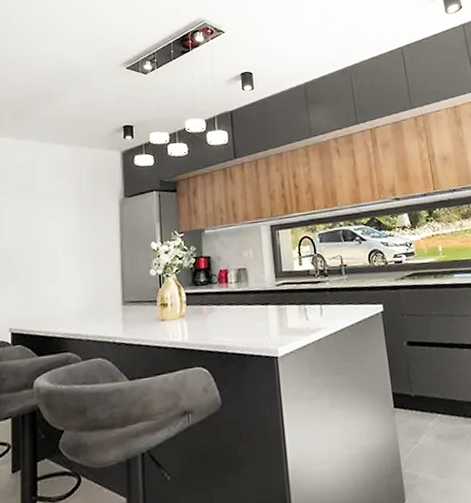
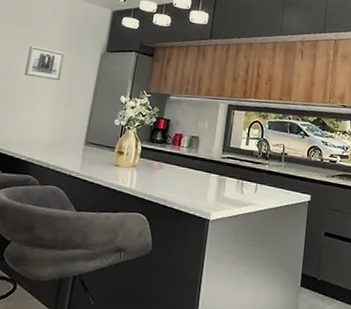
wall art: none [39,208,80,244] -> present [24,45,65,80]

